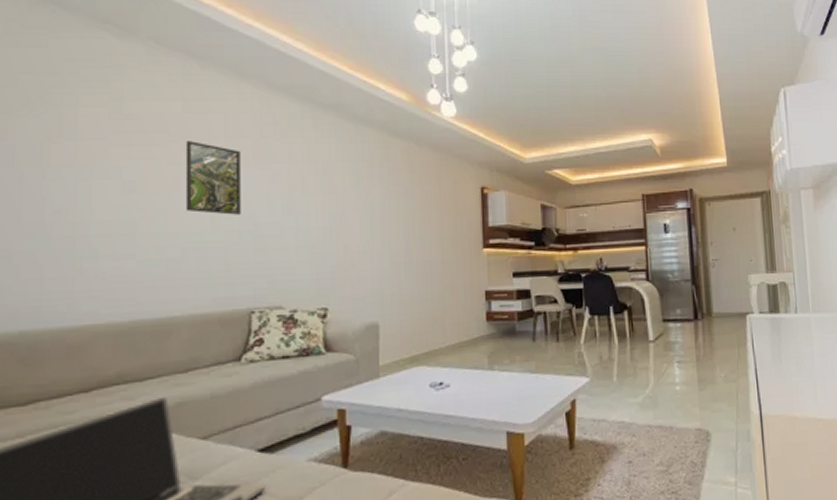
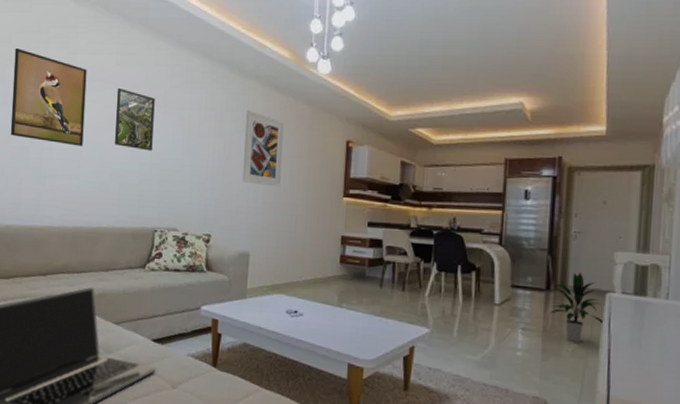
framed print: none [20,93,140,217] -> present [10,47,87,147]
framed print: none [362,159,410,244] -> present [243,110,284,187]
indoor plant: none [699,298,749,368] -> present [550,272,606,343]

